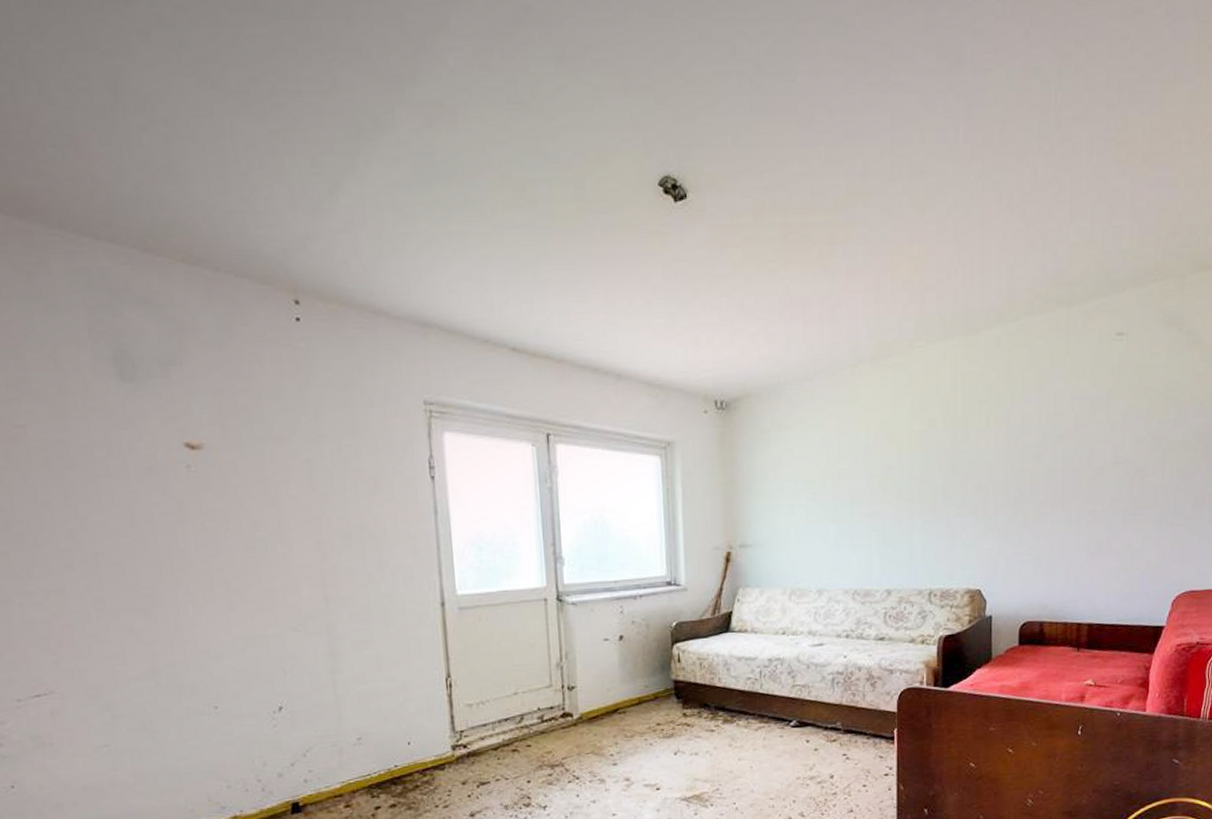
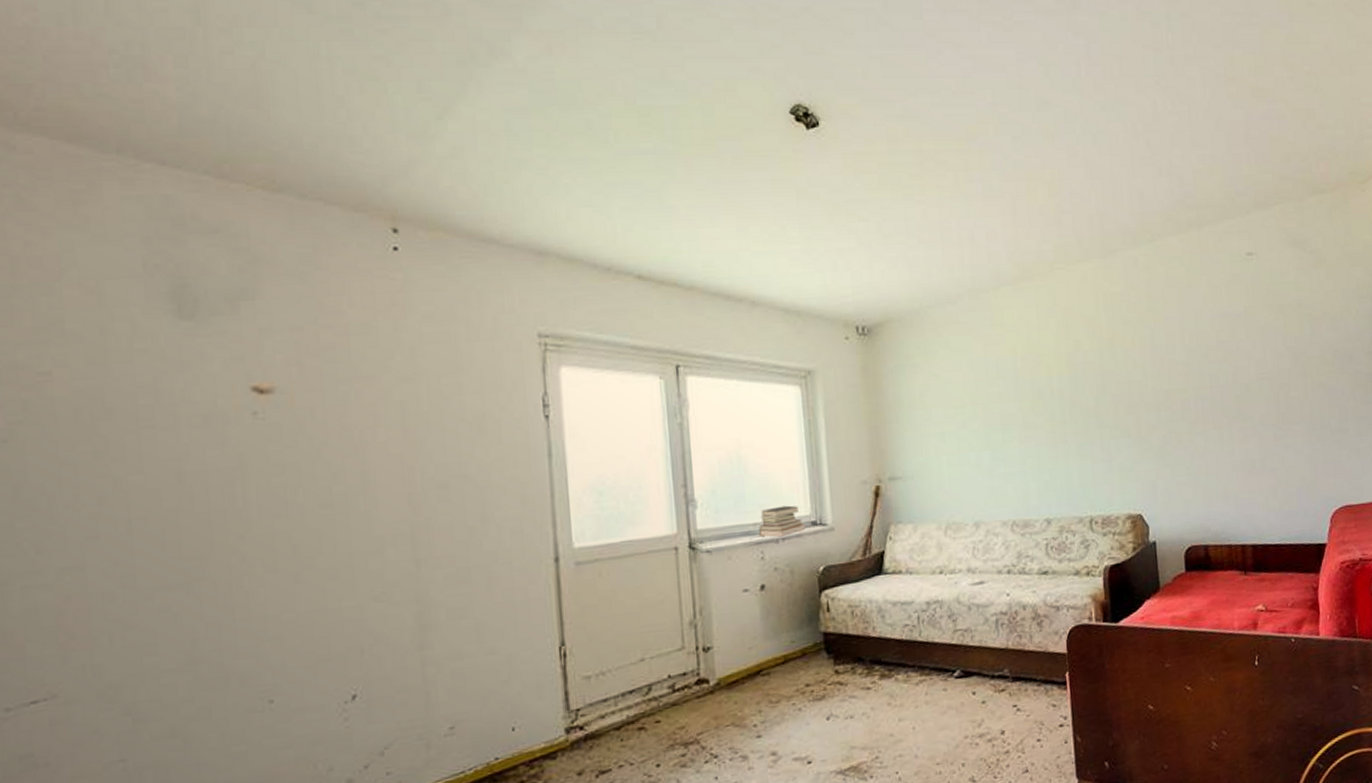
books: none [619,566,661,594] -> present [759,505,806,537]

